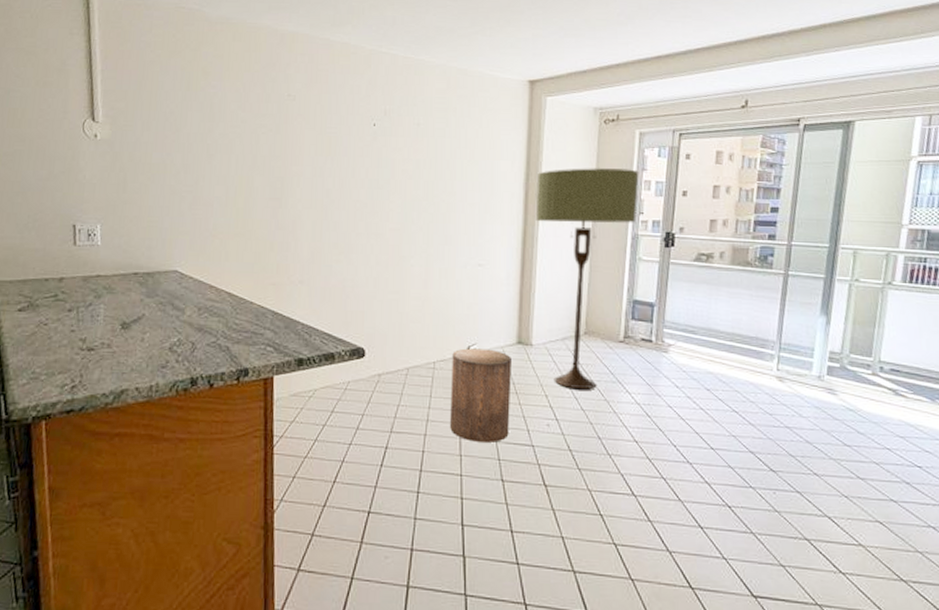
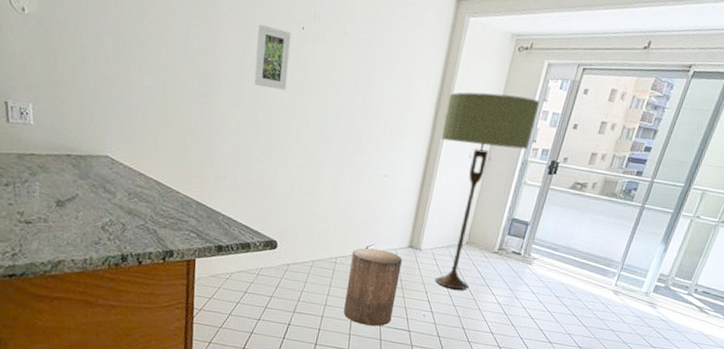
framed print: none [327,125,363,186] -> present [254,24,292,90]

